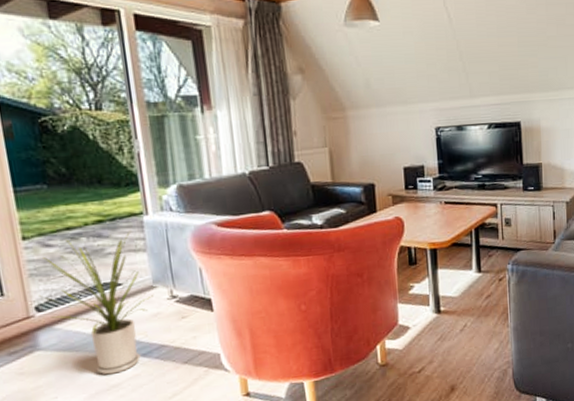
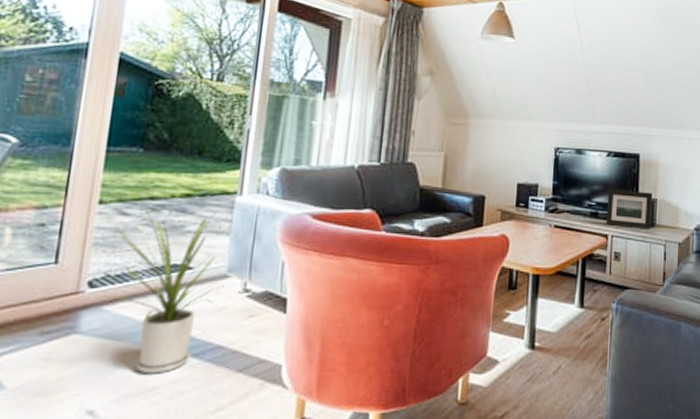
picture frame: none [493,158,538,195] -> present [606,189,653,230]

